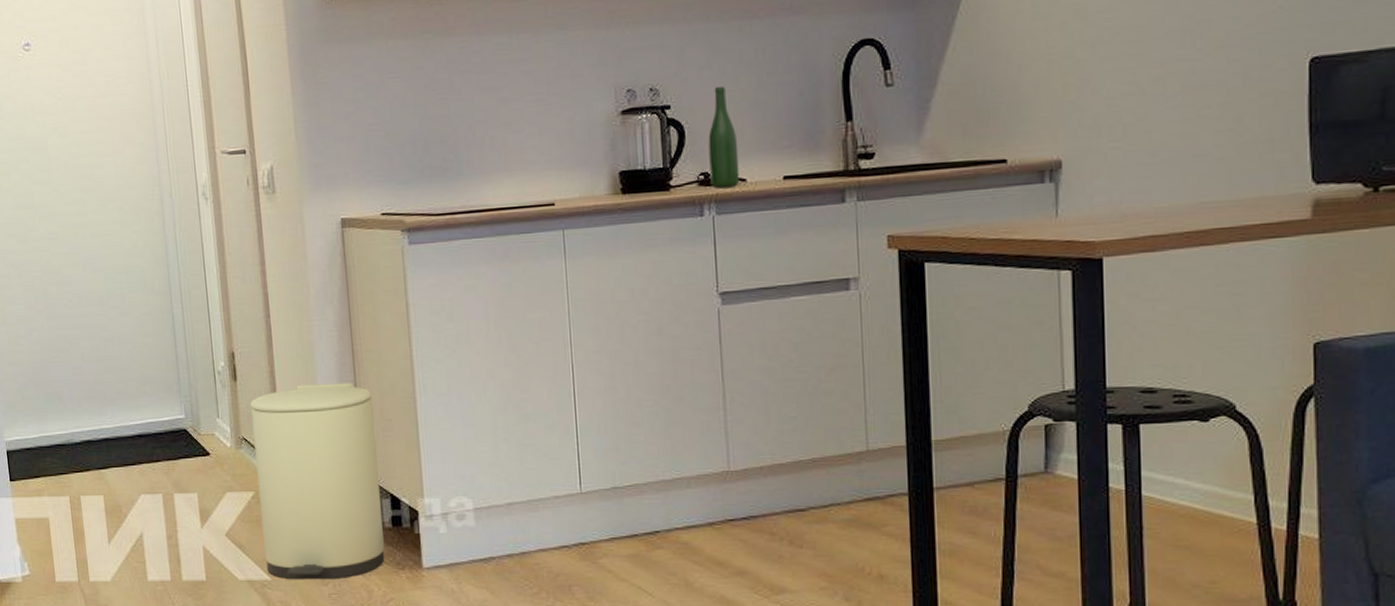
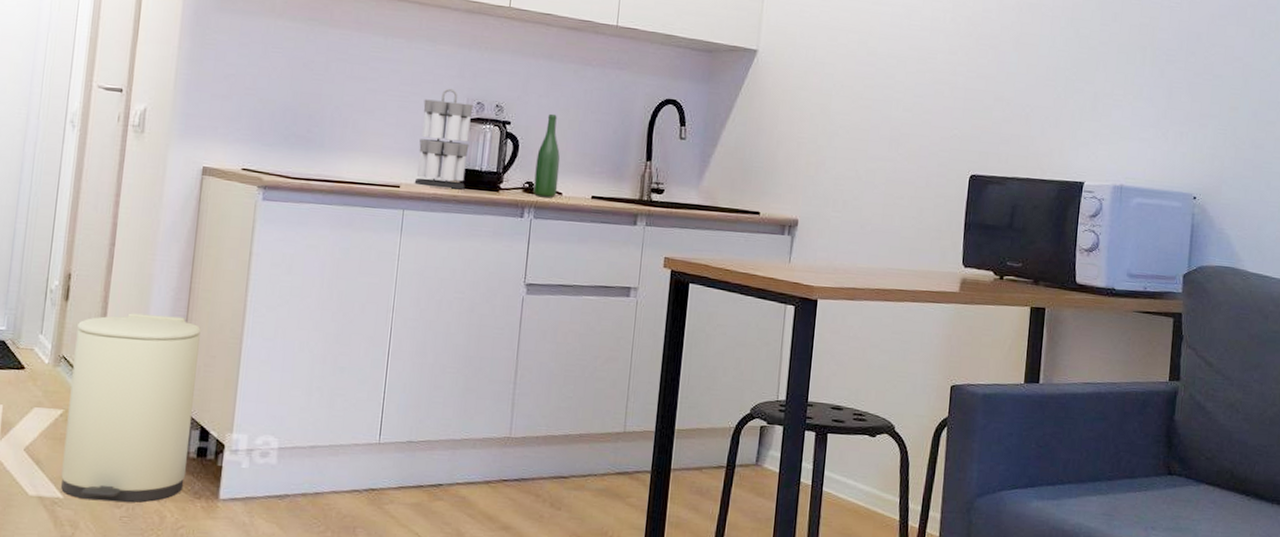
spice rack: none [565,79,629,199] -> present [414,88,474,190]

